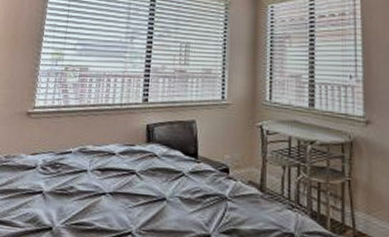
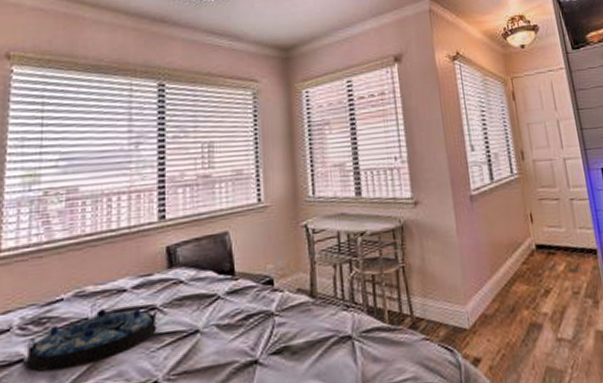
serving tray: none [43,165,136,207] -> present [25,308,157,372]

